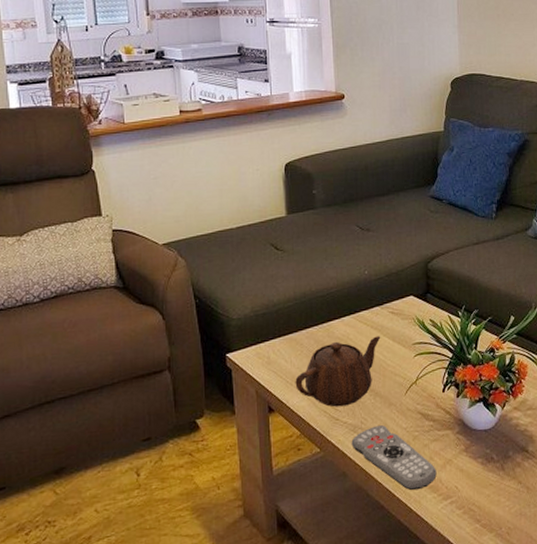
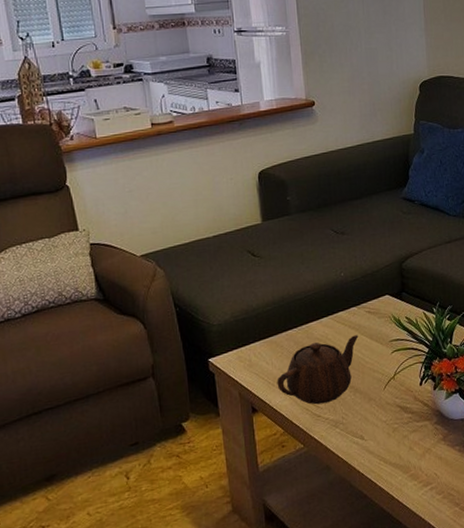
remote control: present [351,425,437,491] -> none [333,419,417,480]

